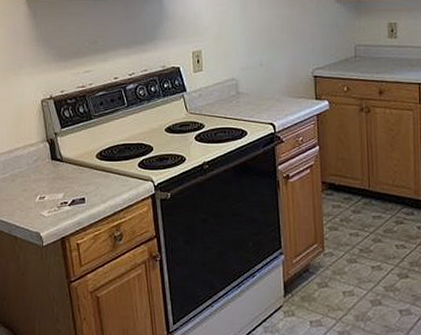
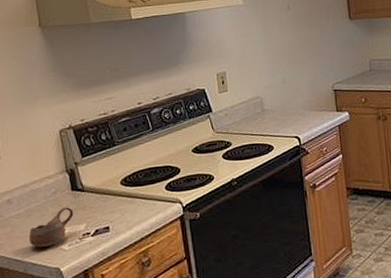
cup: none [13,175,53,211] -> present [28,207,74,247]

